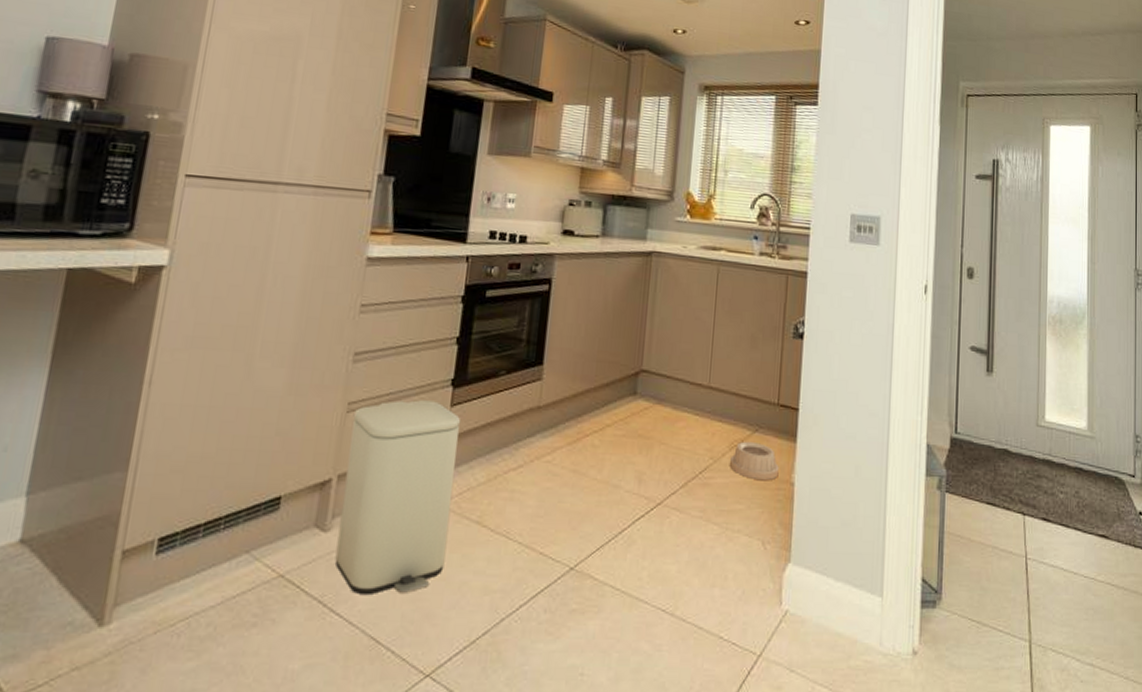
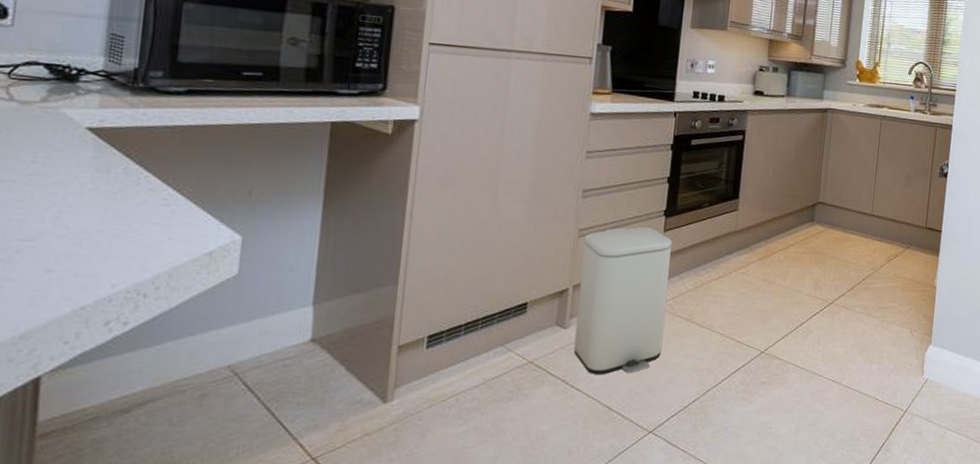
pet bowl: present [729,441,779,481] -> none [886,255,925,285]

